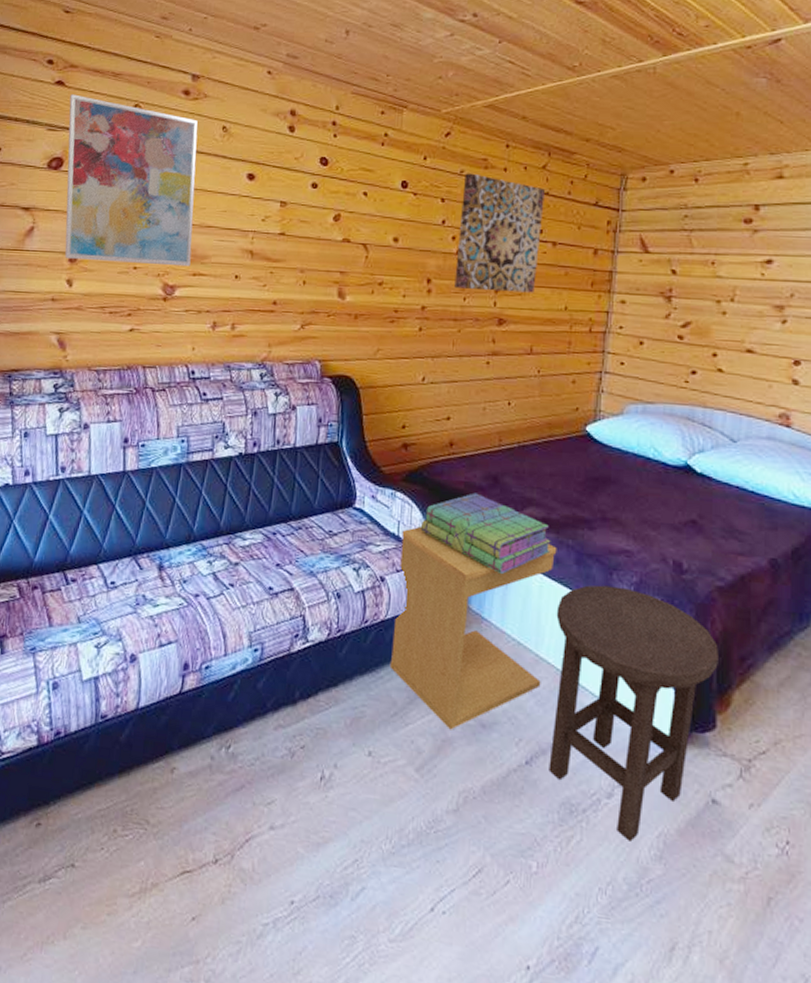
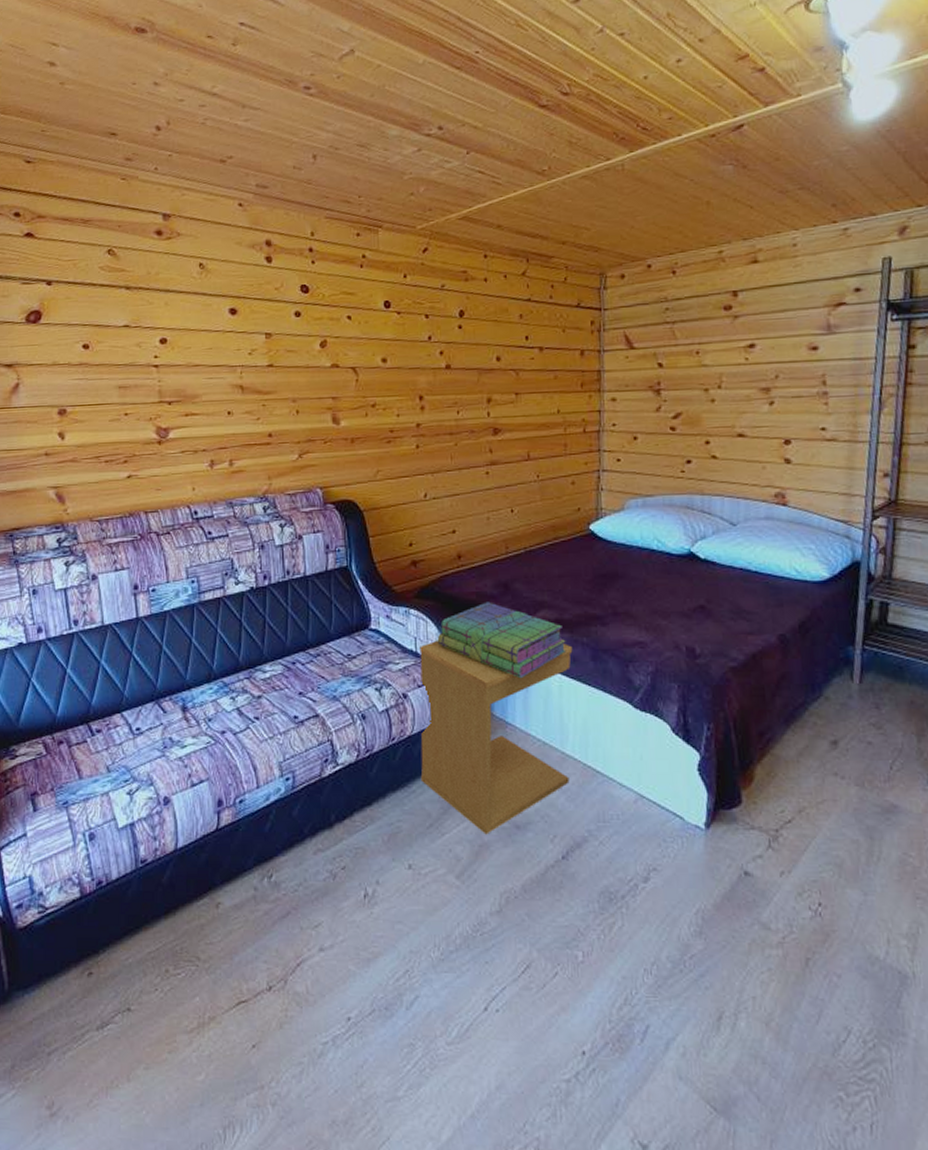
wall art: present [65,94,198,267] -> none [41,245,181,412]
wall art: present [454,173,545,293] -> none [445,286,527,403]
stool: present [549,585,719,842] -> none [577,678,739,921]

